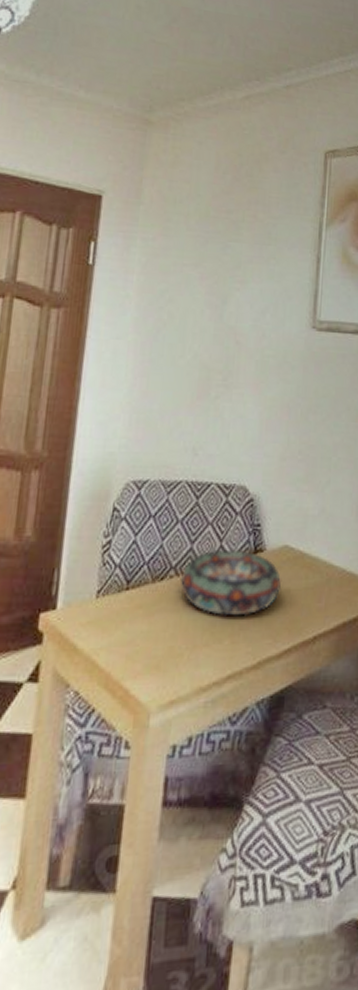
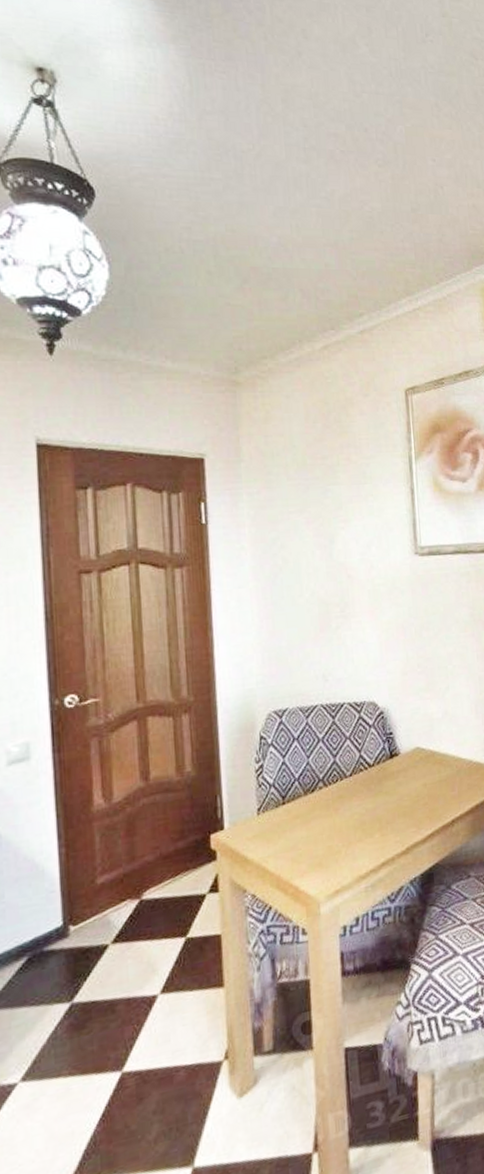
decorative bowl: present [181,549,282,616] -> none [329,756,418,815]

